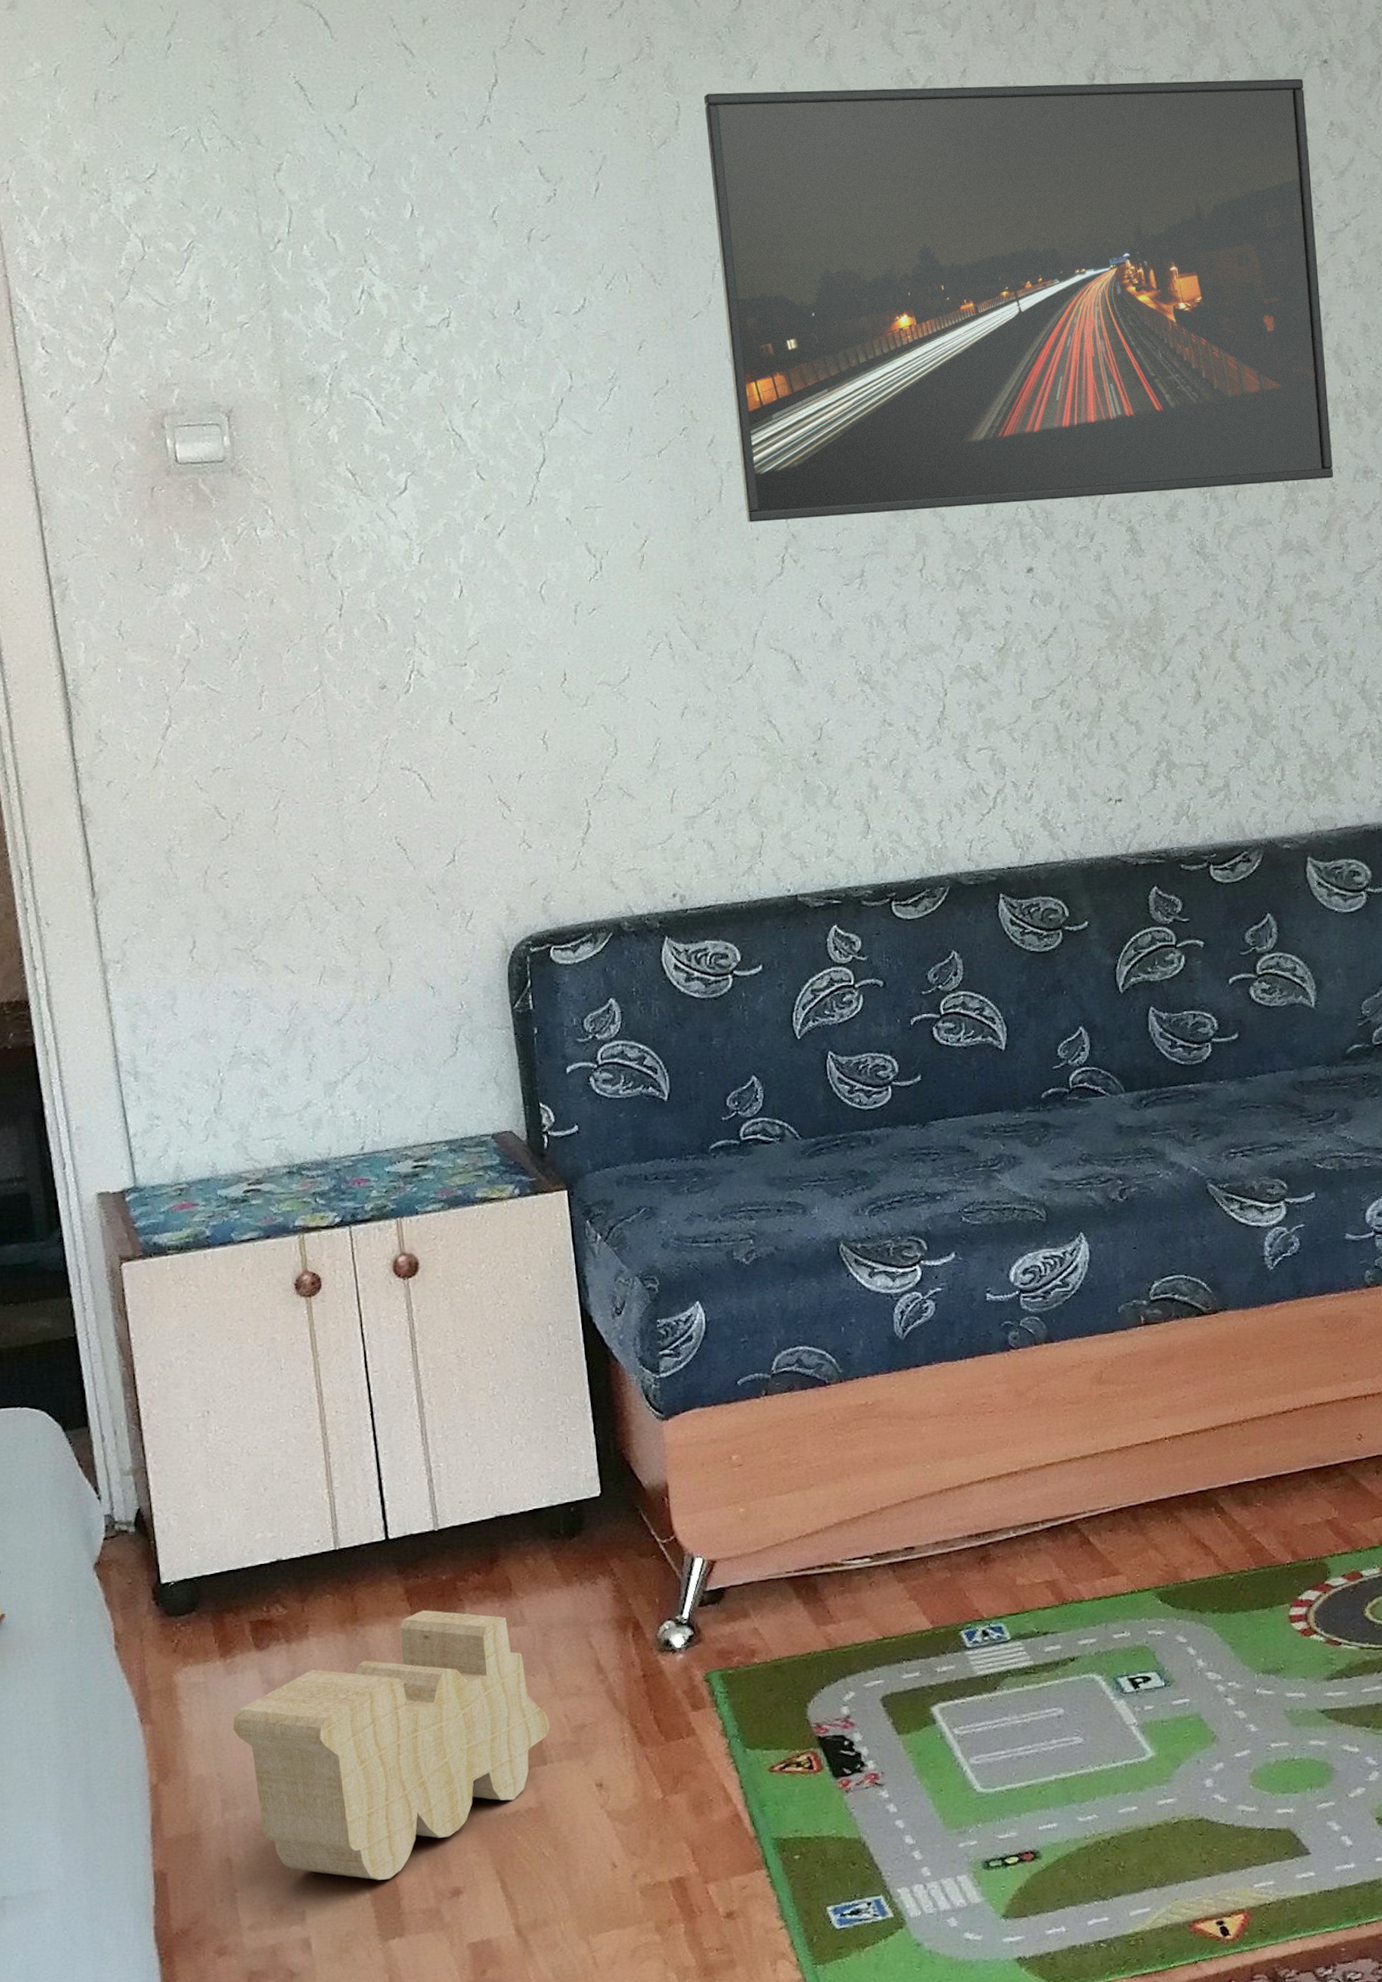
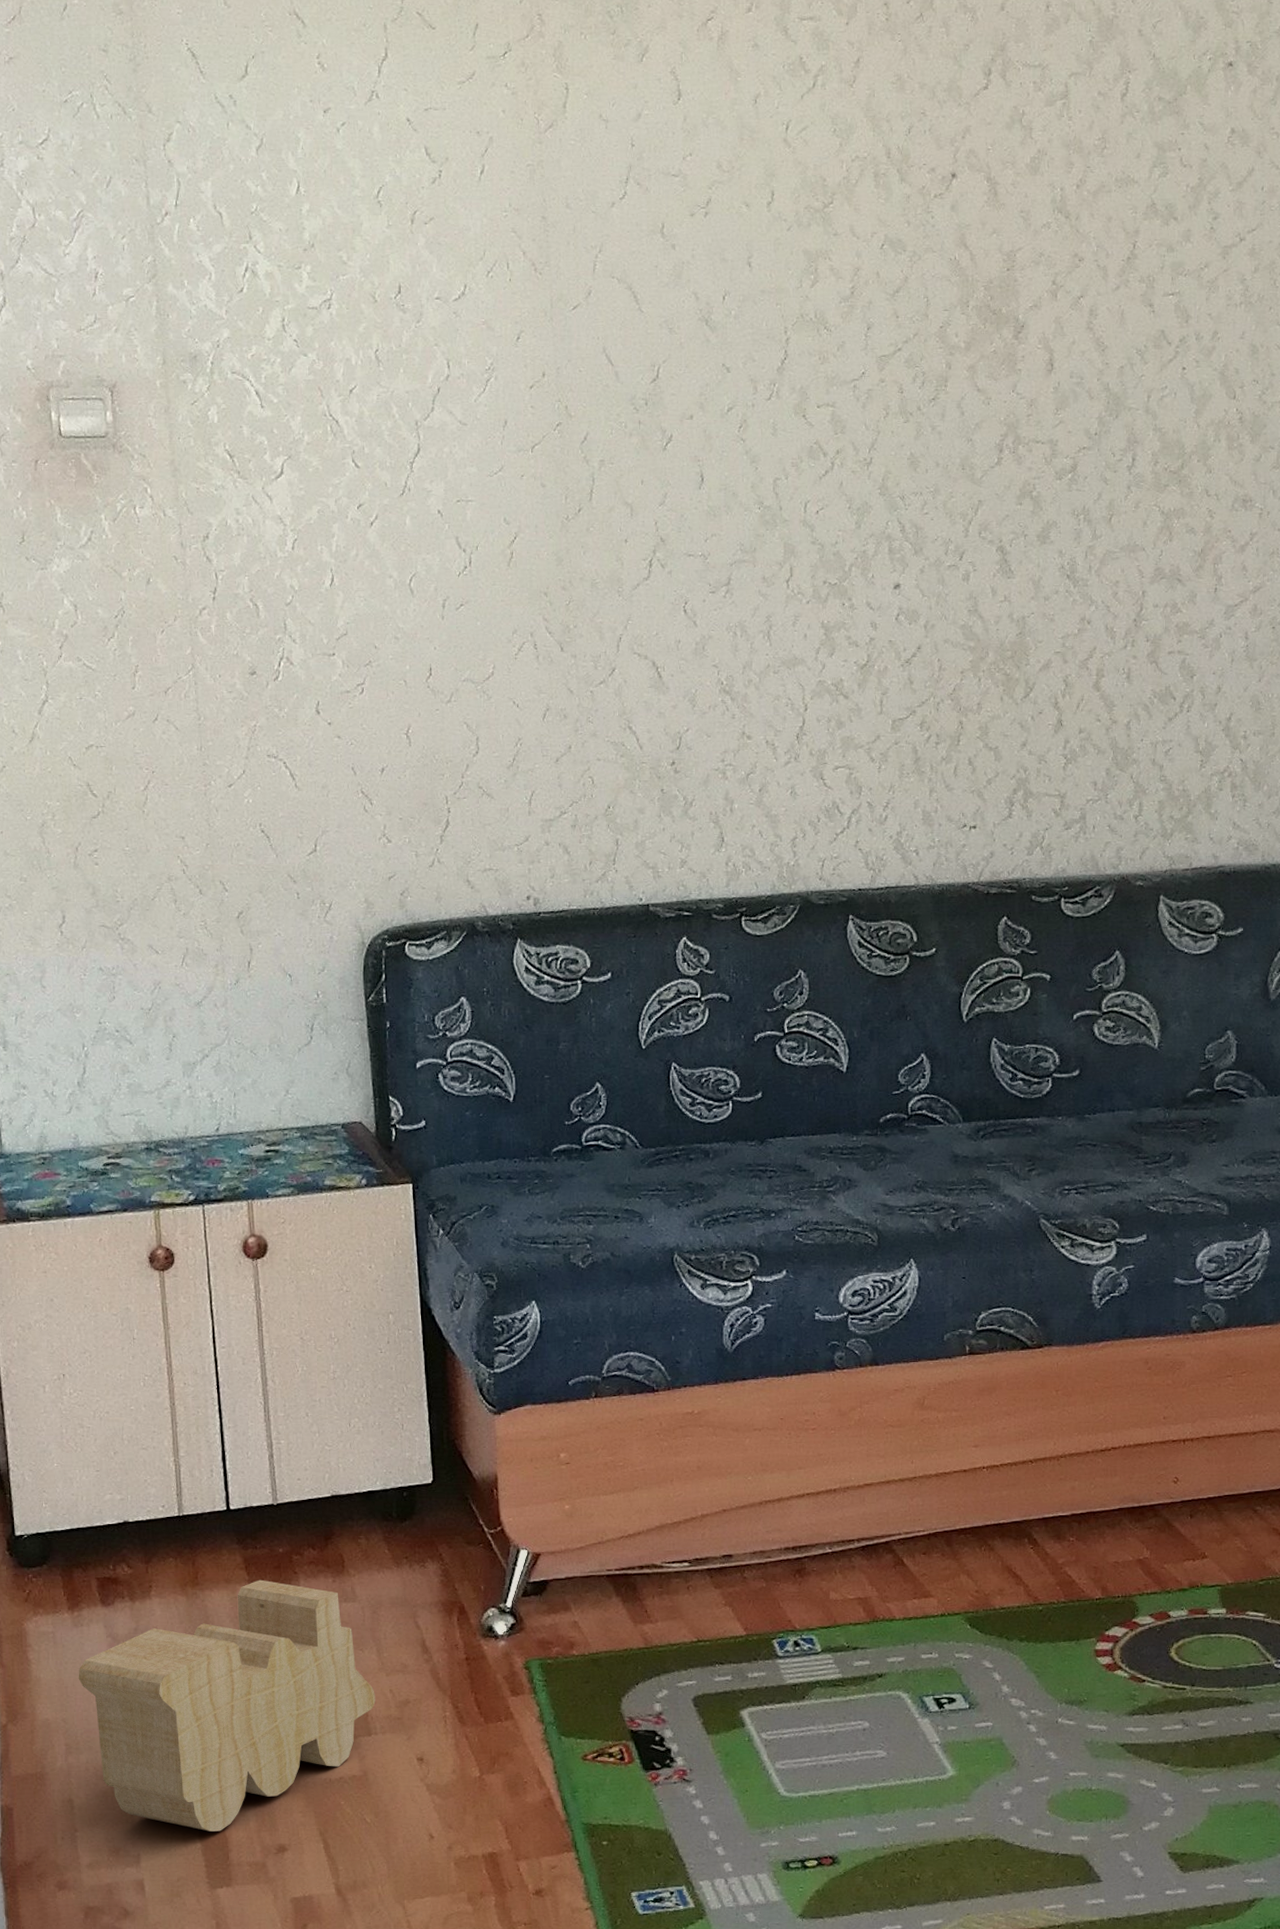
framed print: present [703,78,1333,523] -> none [592,75,1211,524]

